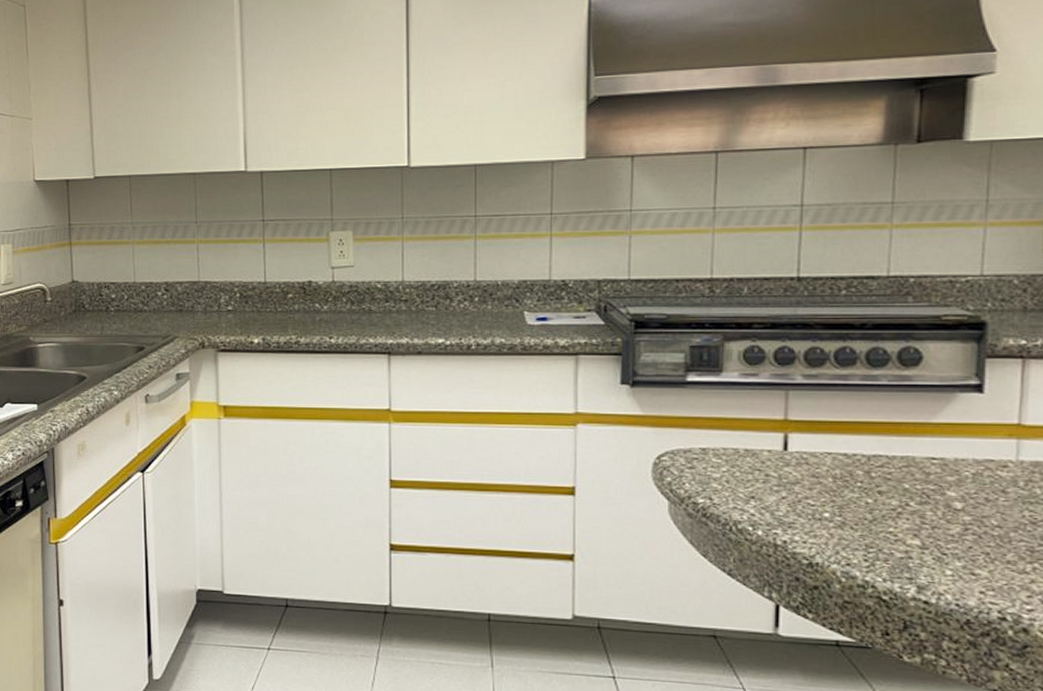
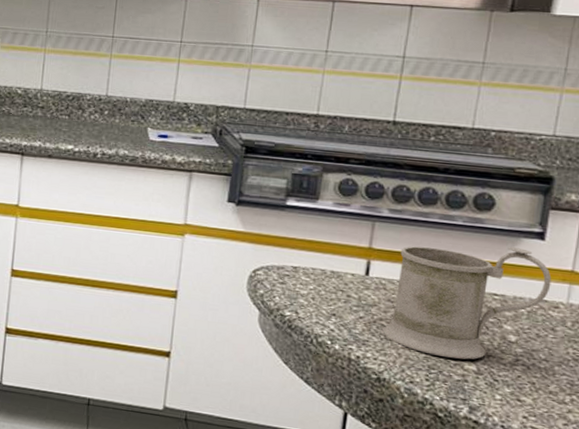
mug: none [809,404,996,534] -> present [382,246,552,360]

